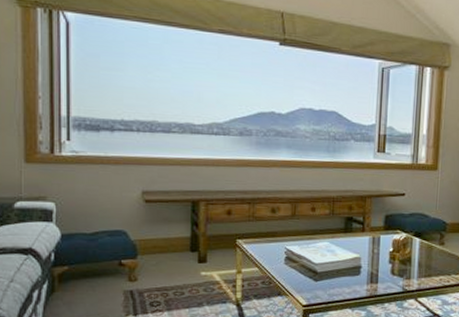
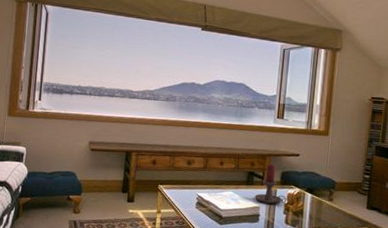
candle holder: none [355,206,393,253] -> present [255,163,287,204]

